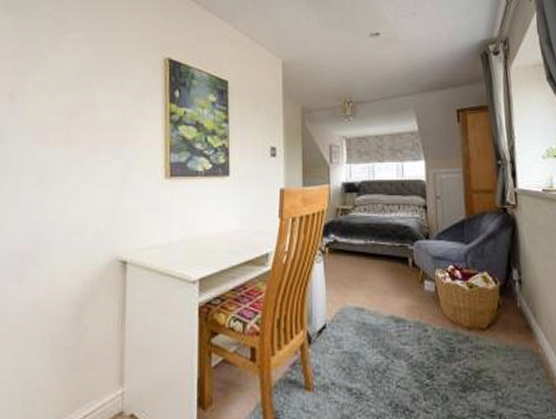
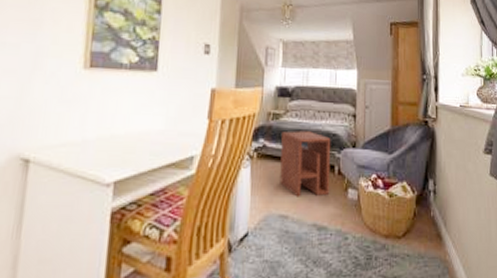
side table: none [352,225,405,290] -> present [280,131,331,197]

